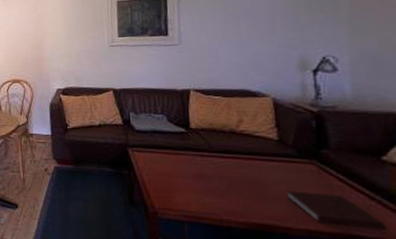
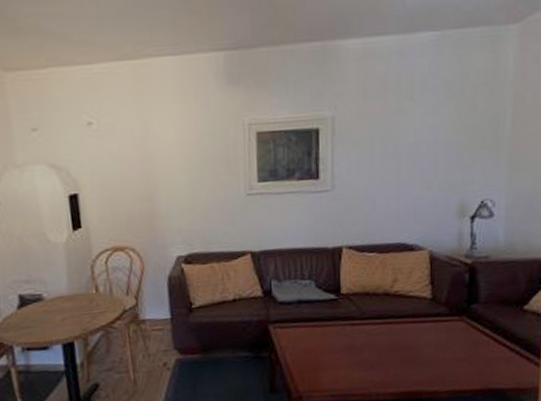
notebook: present [287,191,385,230] -> none [436,350,520,382]

